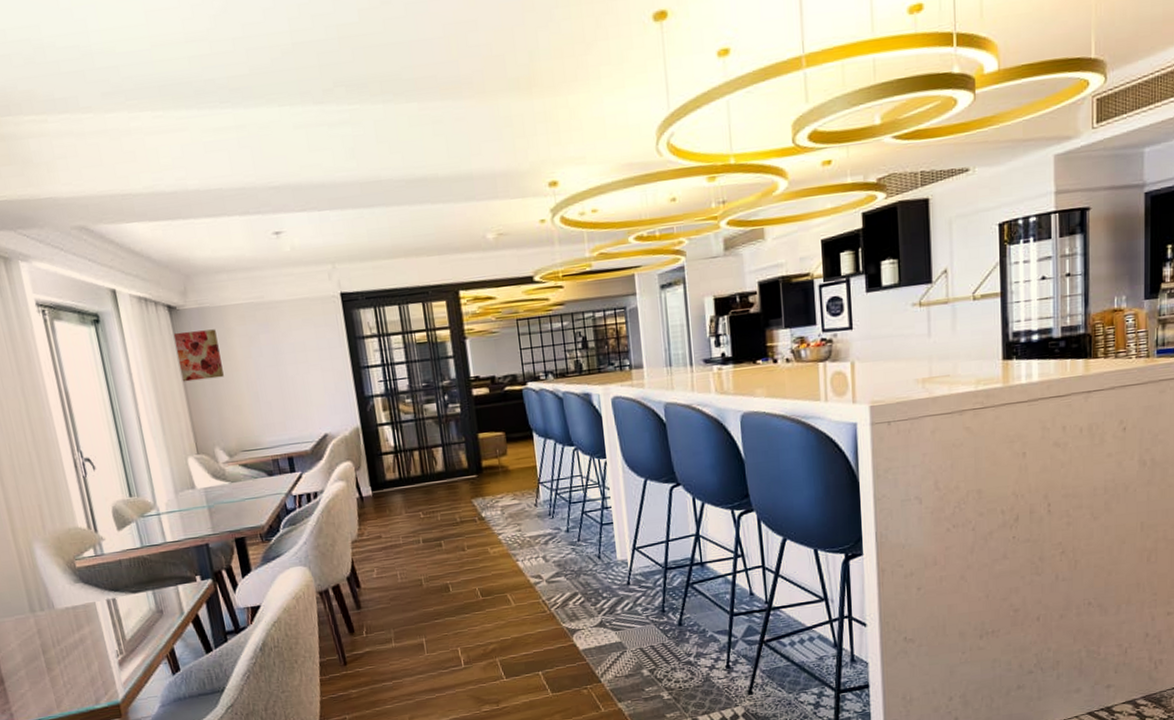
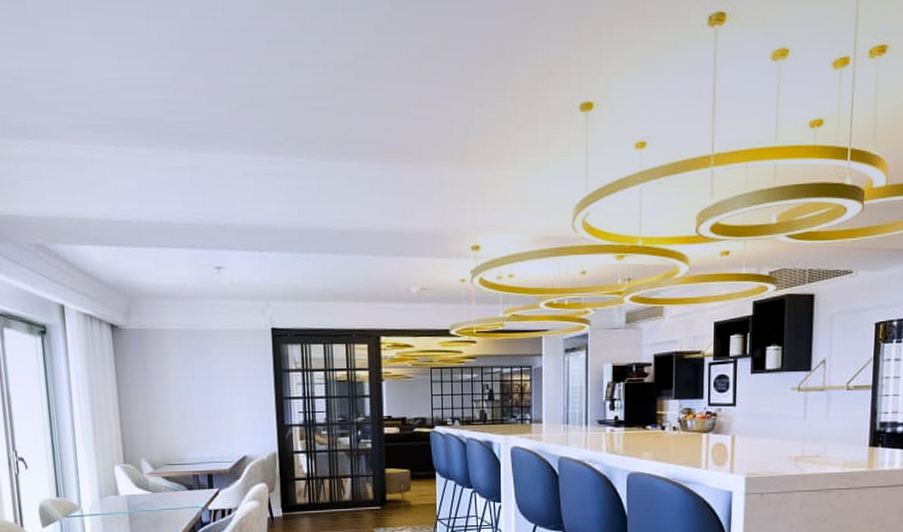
wall art: present [173,329,224,382] -> none [113,349,156,396]

